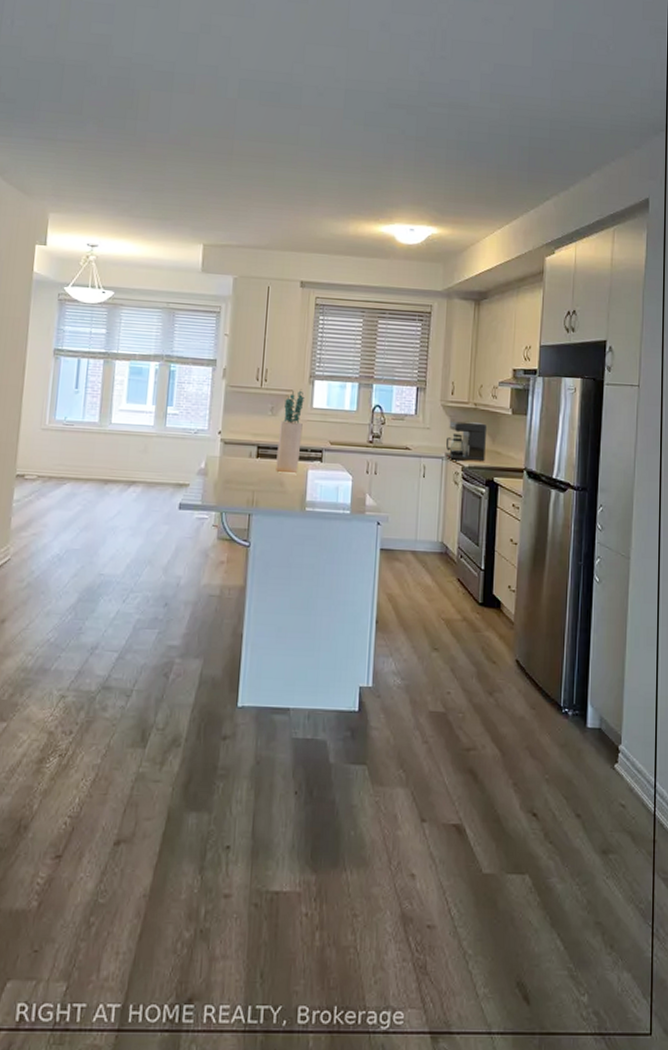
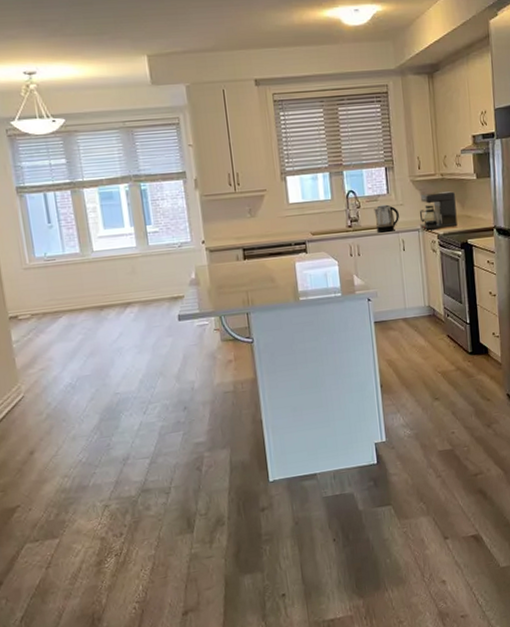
vase: present [276,389,304,475] -> none [260,187,286,271]
kettle: none [397,425,424,455] -> present [374,204,399,233]

